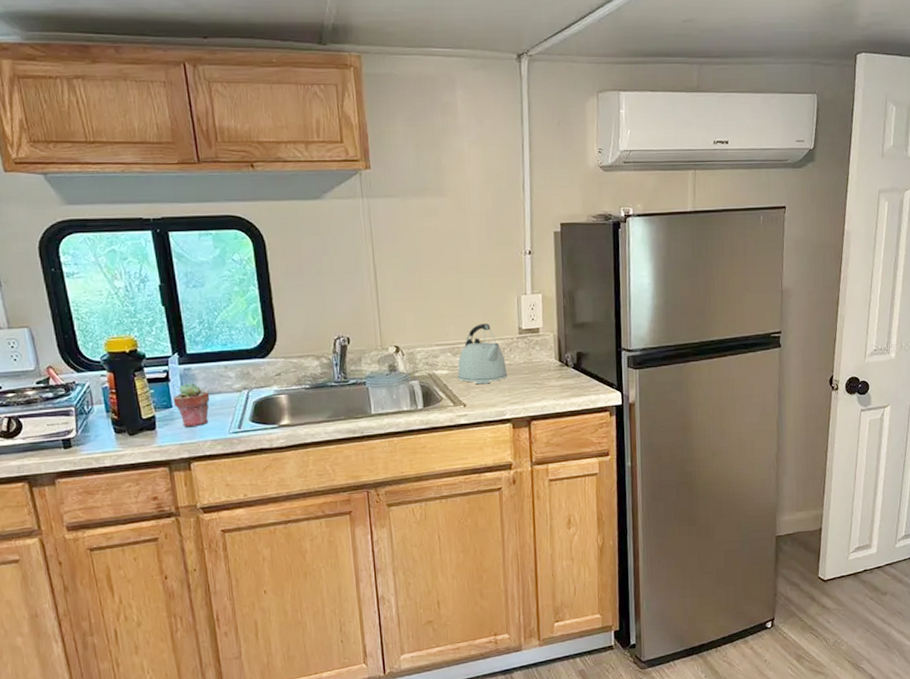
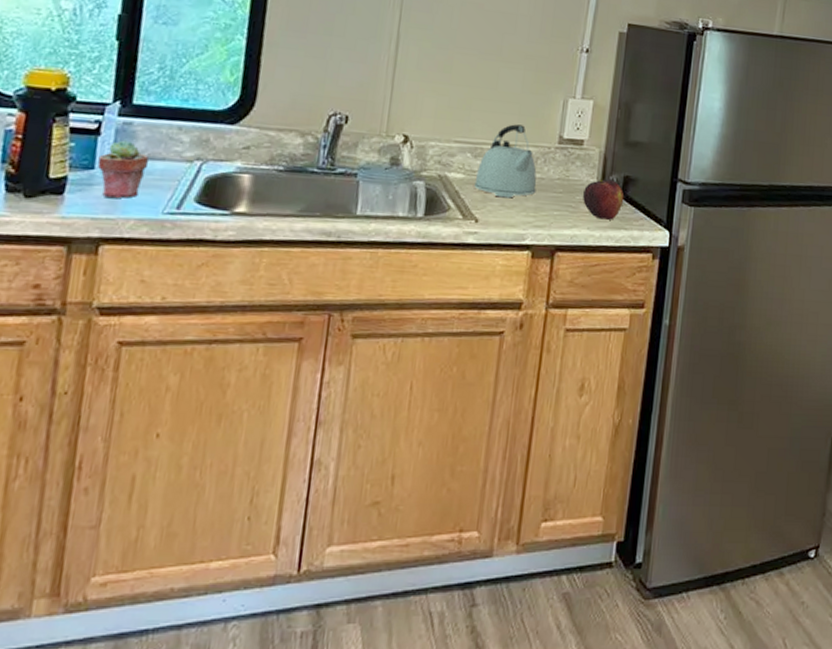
fruit: none [546,357,580,390] -> present [583,179,625,220]

